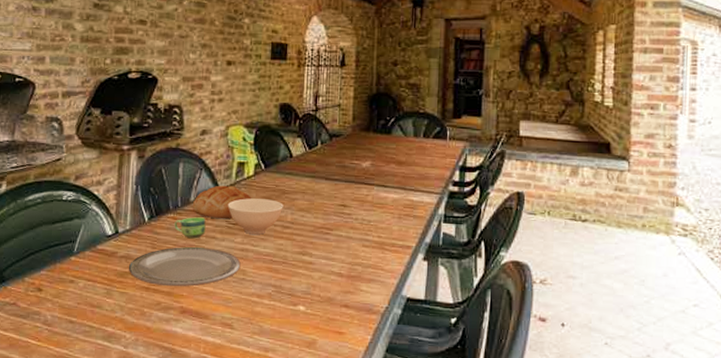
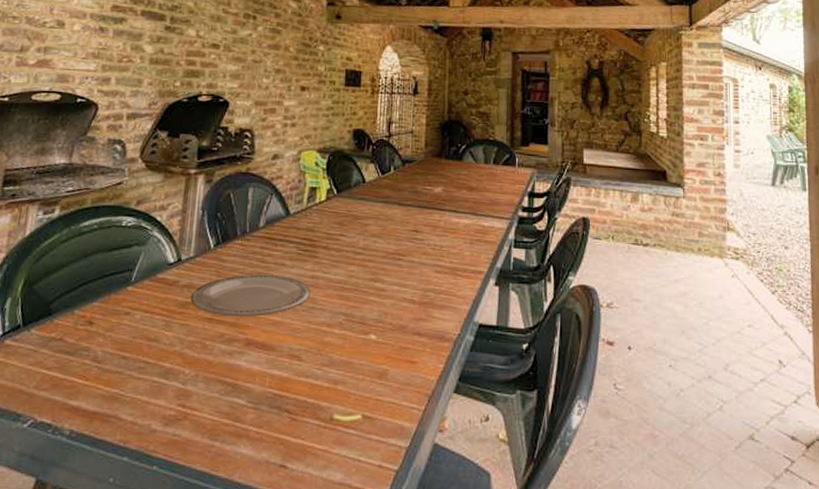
cup: present [174,217,206,239] -> none [241,243,275,266]
bread: present [192,185,252,219] -> none [261,210,323,246]
bowl: present [227,198,283,235] -> none [298,224,356,262]

